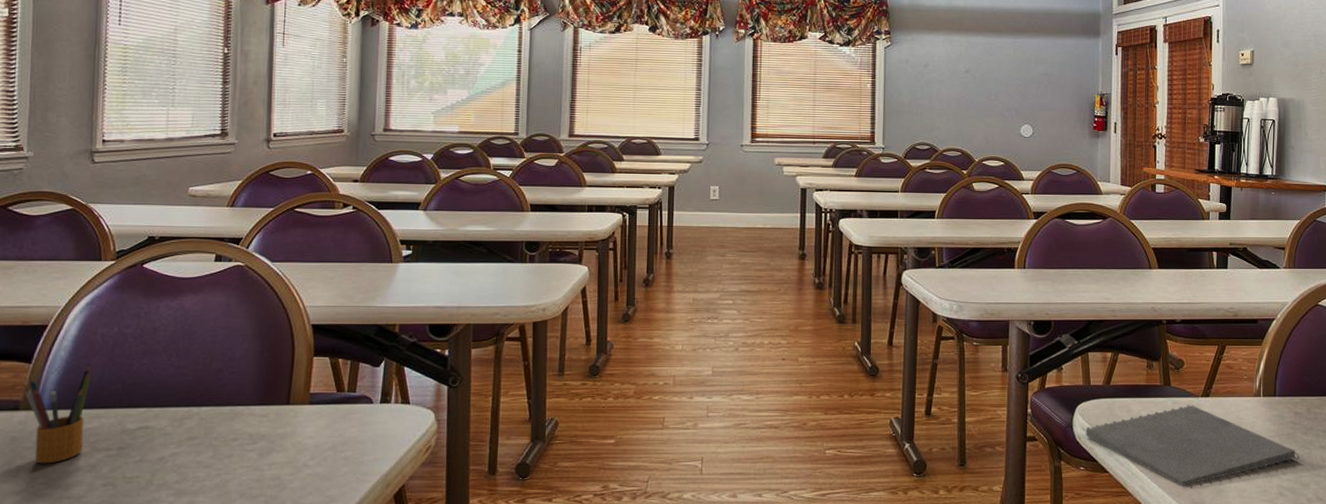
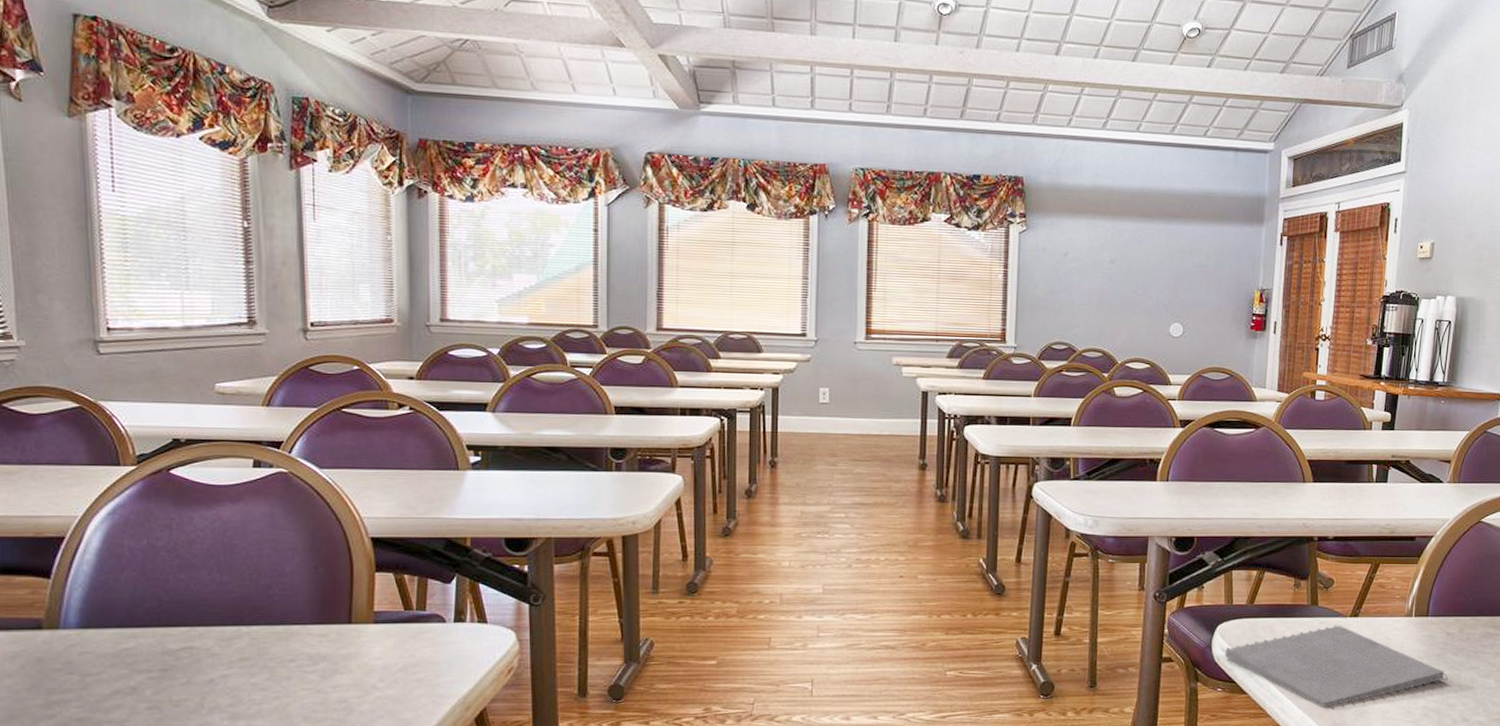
pencil box: present [23,364,91,464] -> none [45,580,121,686]

